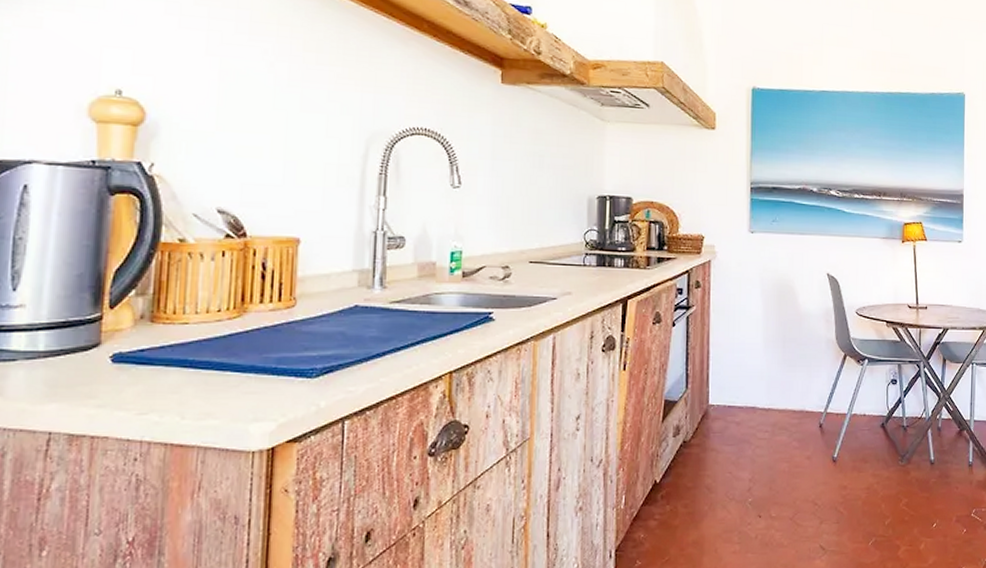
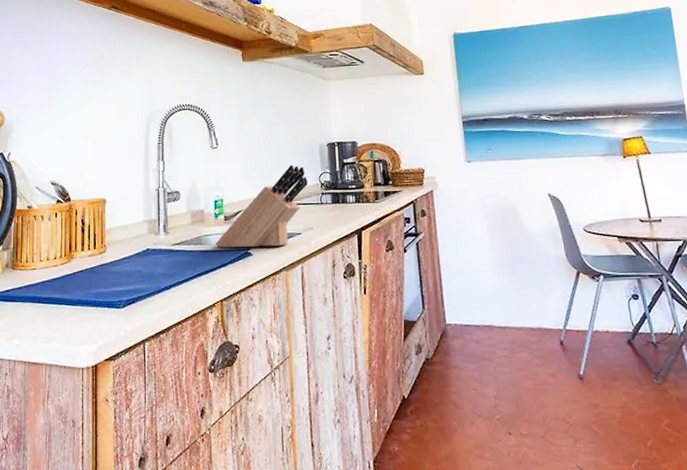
knife block: none [447,216,571,312] -> present [215,164,309,248]

